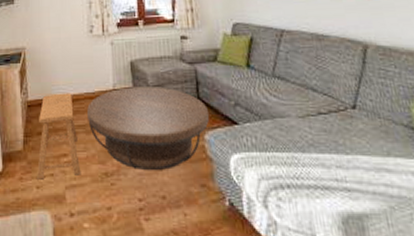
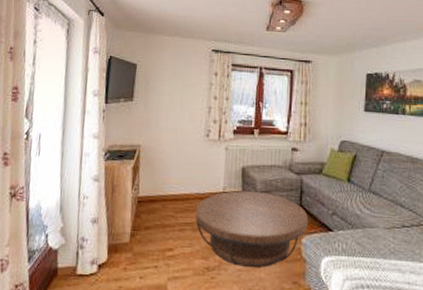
stool: present [37,93,81,180] -> none [141,191,185,271]

